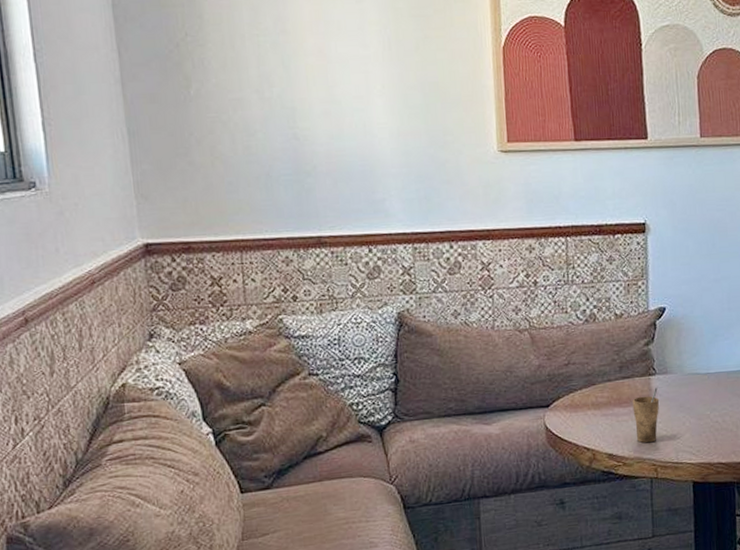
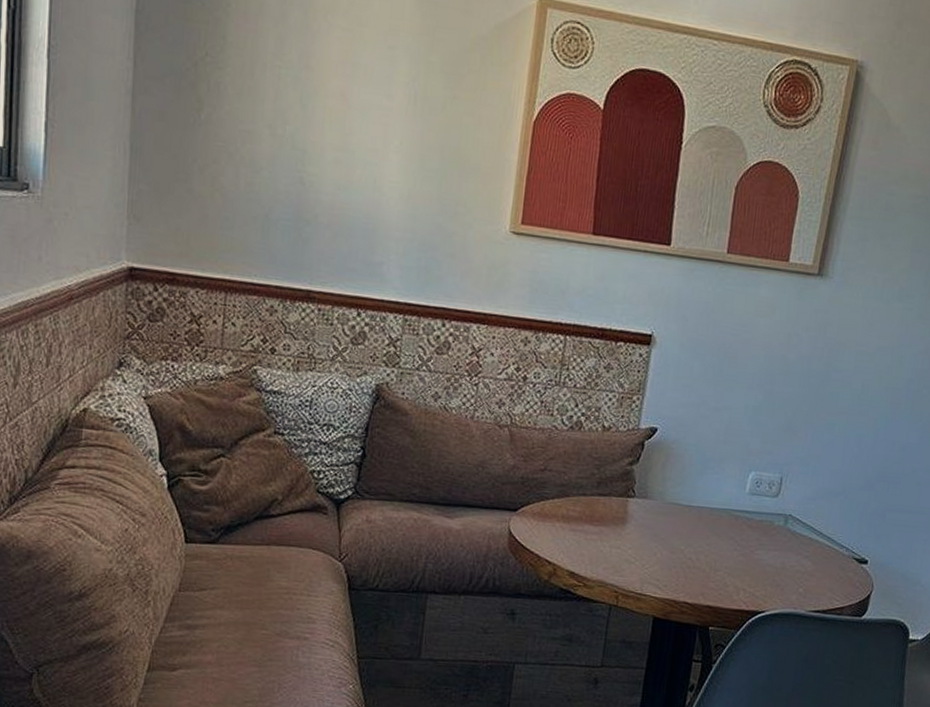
cup: present [632,387,660,443] -> none [602,511,634,568]

